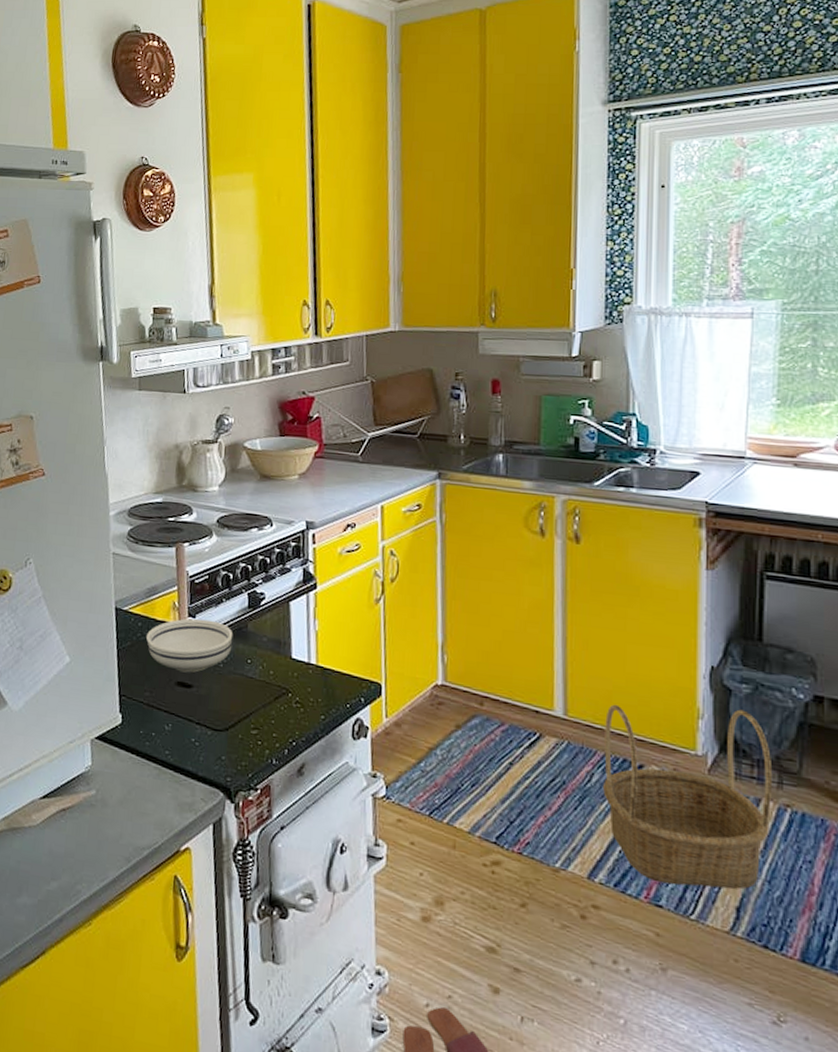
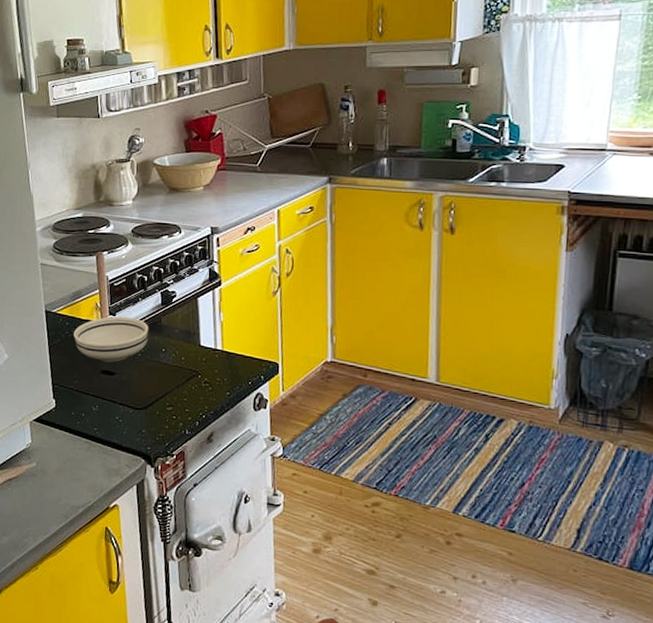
basket: present [603,704,773,890] -> none [468,369,615,515]

